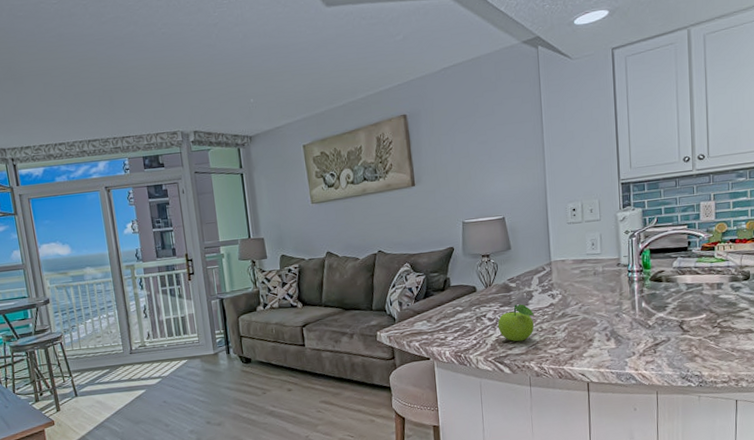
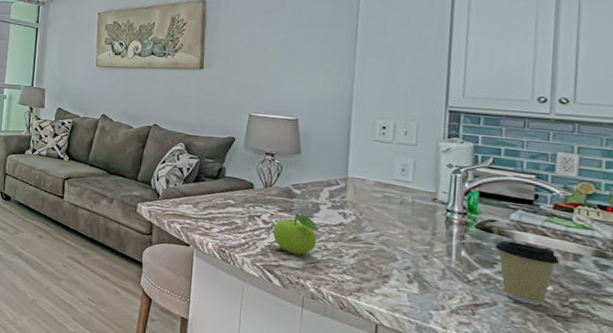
coffee cup: none [664,284,709,333] -> present [494,240,560,306]

